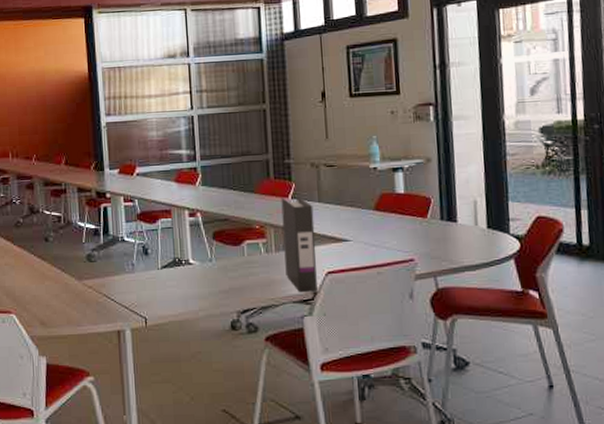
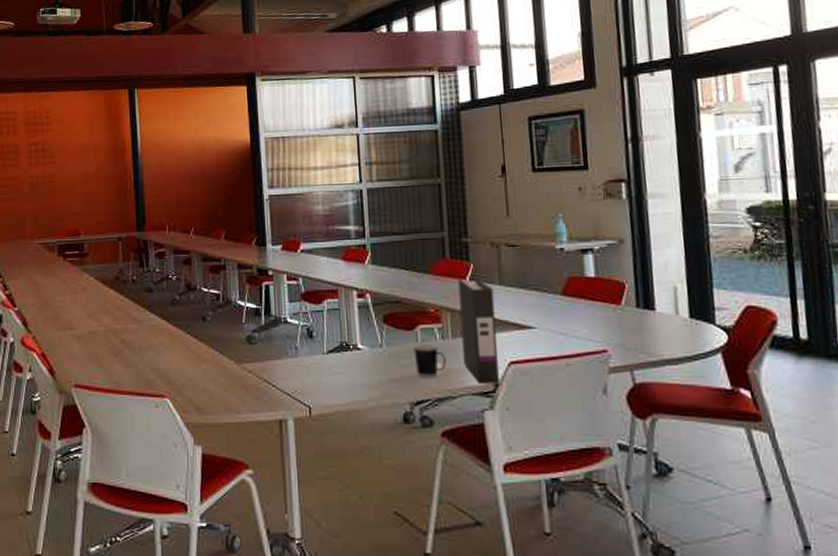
mug: none [240,258,270,288] -> present [413,345,446,378]

